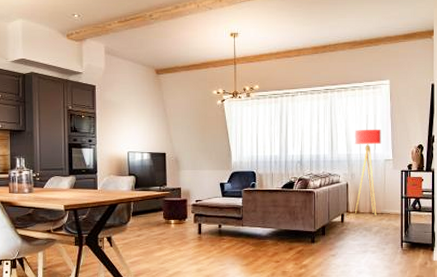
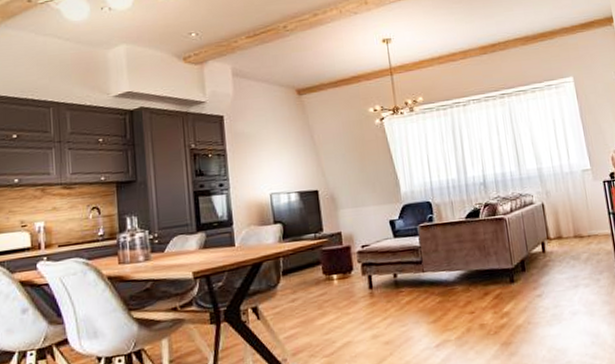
floor lamp: present [354,129,381,216] -> none [541,134,584,240]

